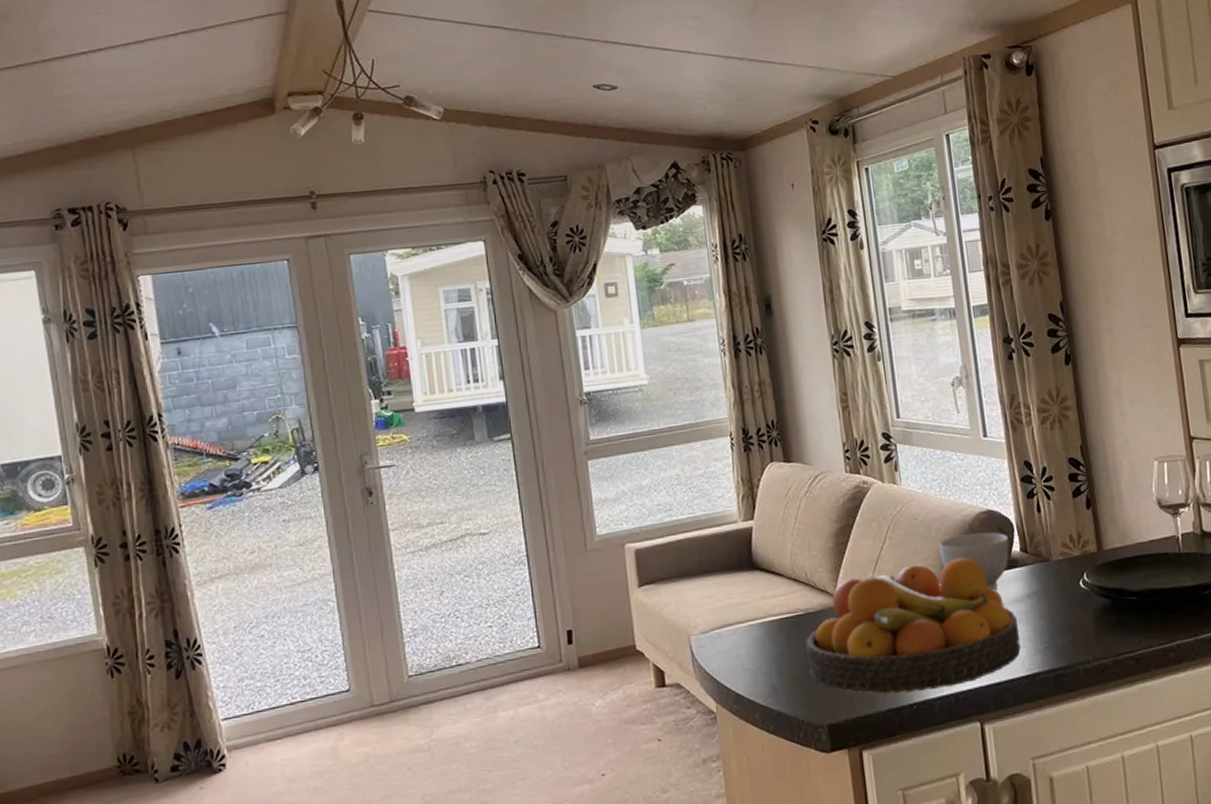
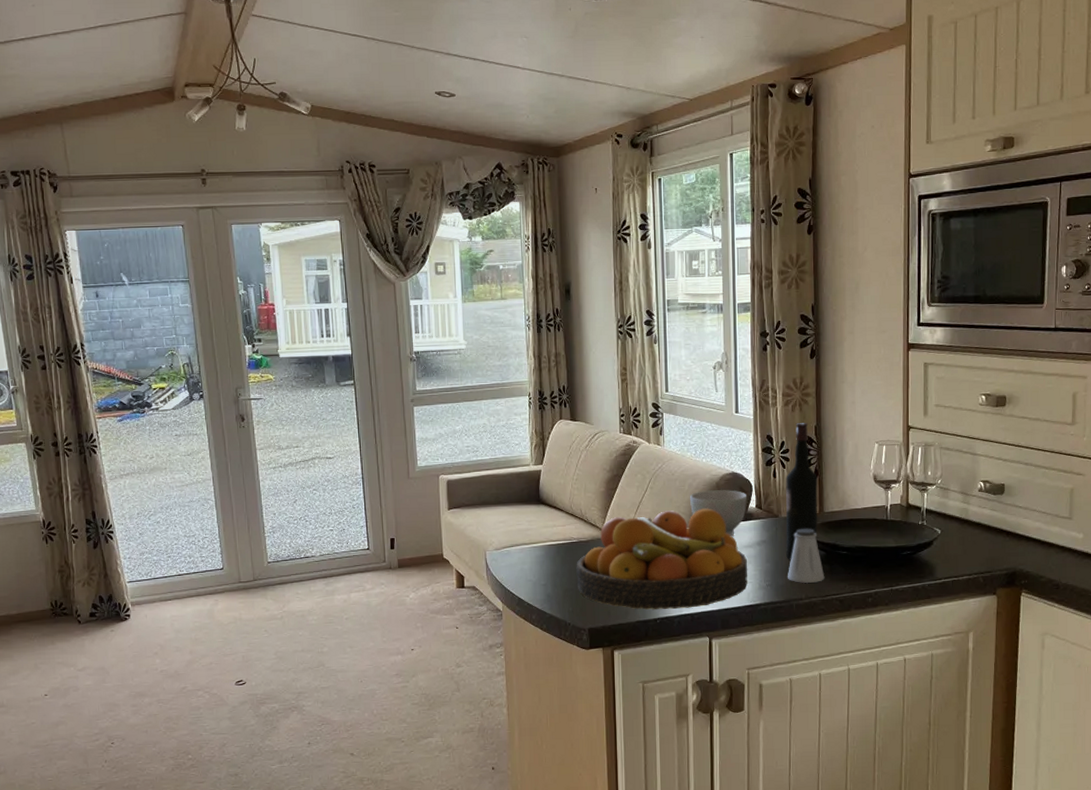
wine bottle: none [1052,442,1100,614] -> present [786,423,818,560]
saltshaker: none [1068,571,1114,642] -> present [788,528,825,583]

